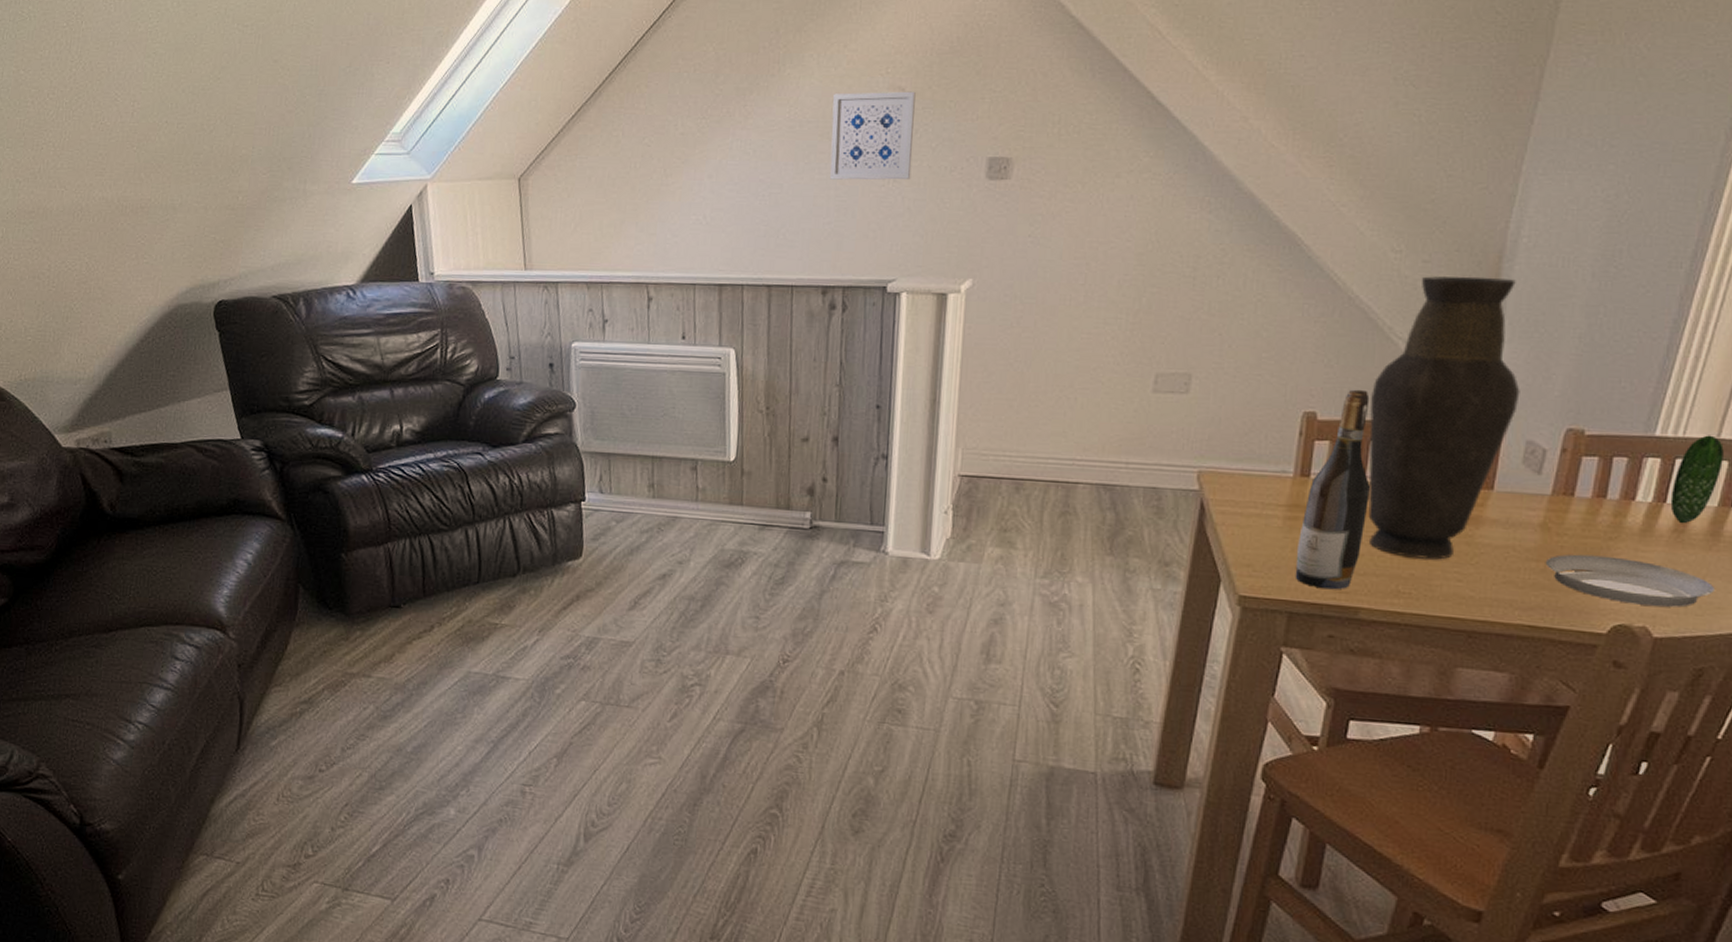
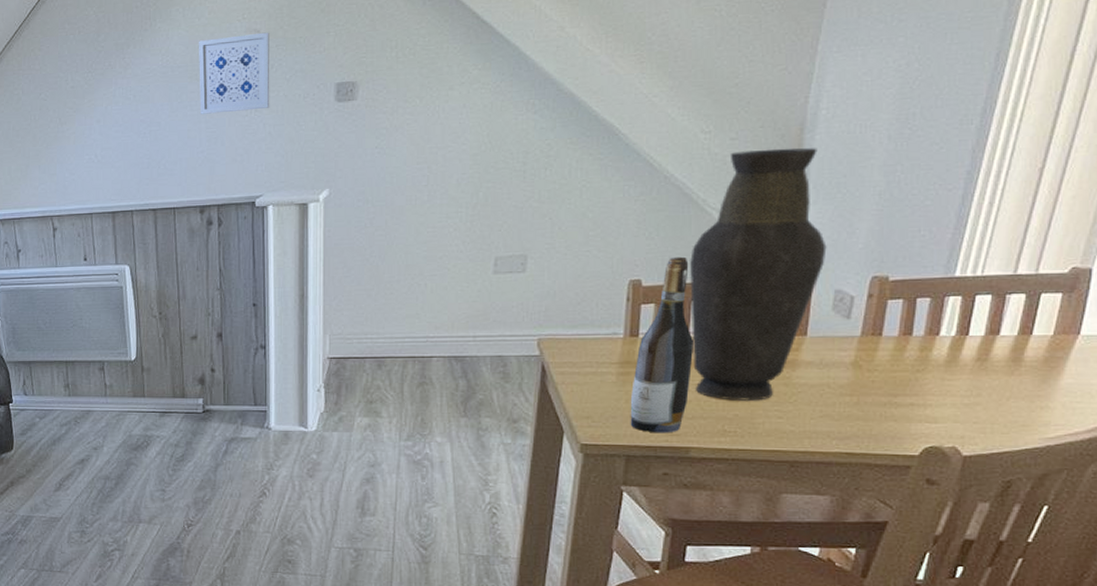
plate: present [1545,435,1724,607] -> none [858,272,1021,428]

